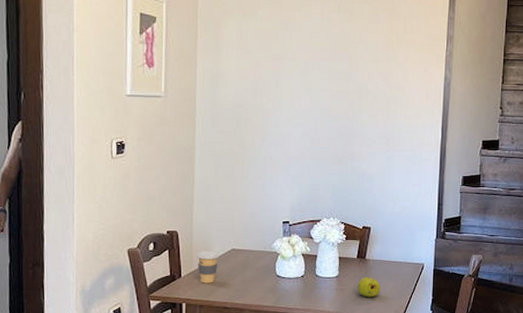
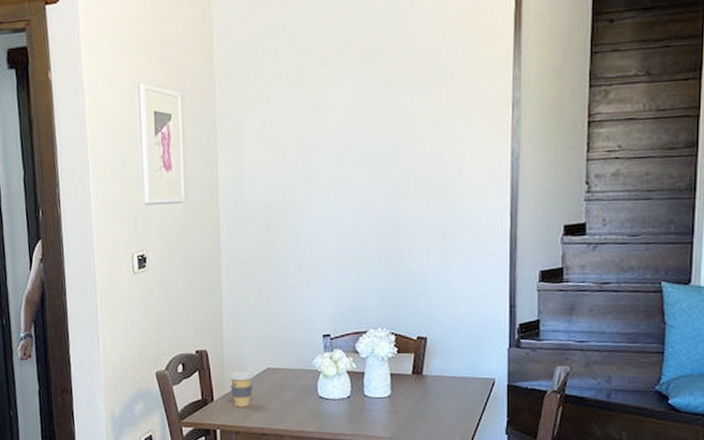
fruit: present [357,277,381,298] -> none [414,396,443,420]

